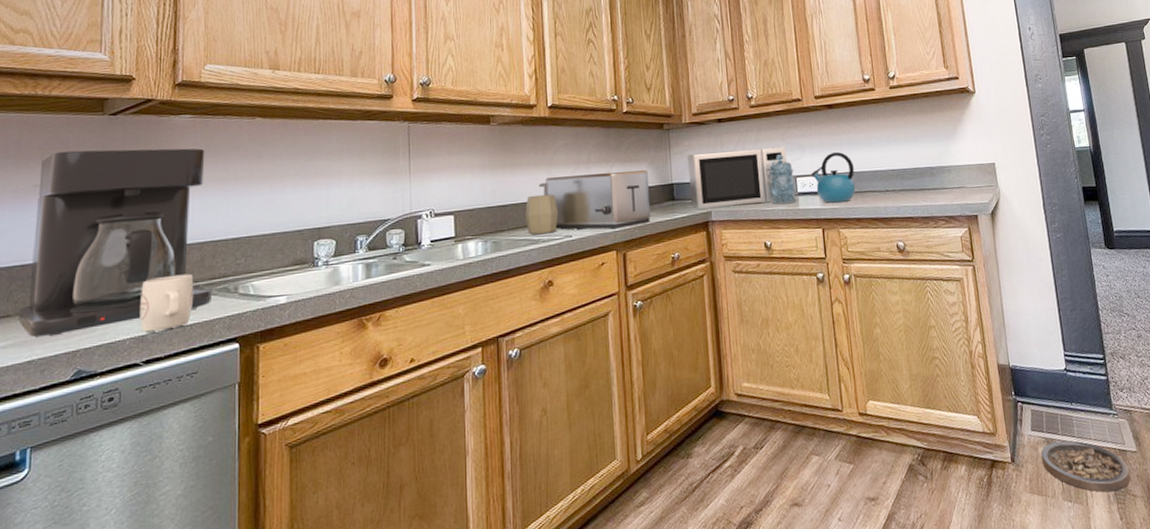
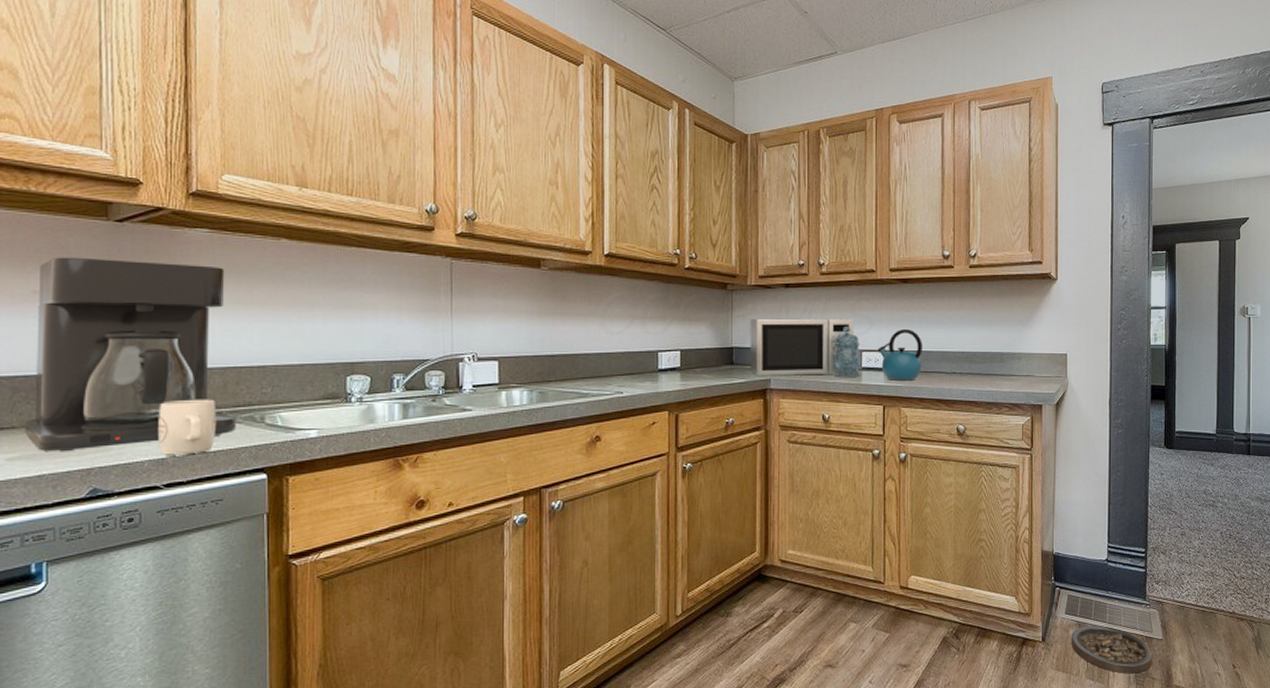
soap dispenser: present [525,182,559,235] -> none [575,335,610,388]
toaster: present [544,170,651,230] -> none [596,329,708,389]

